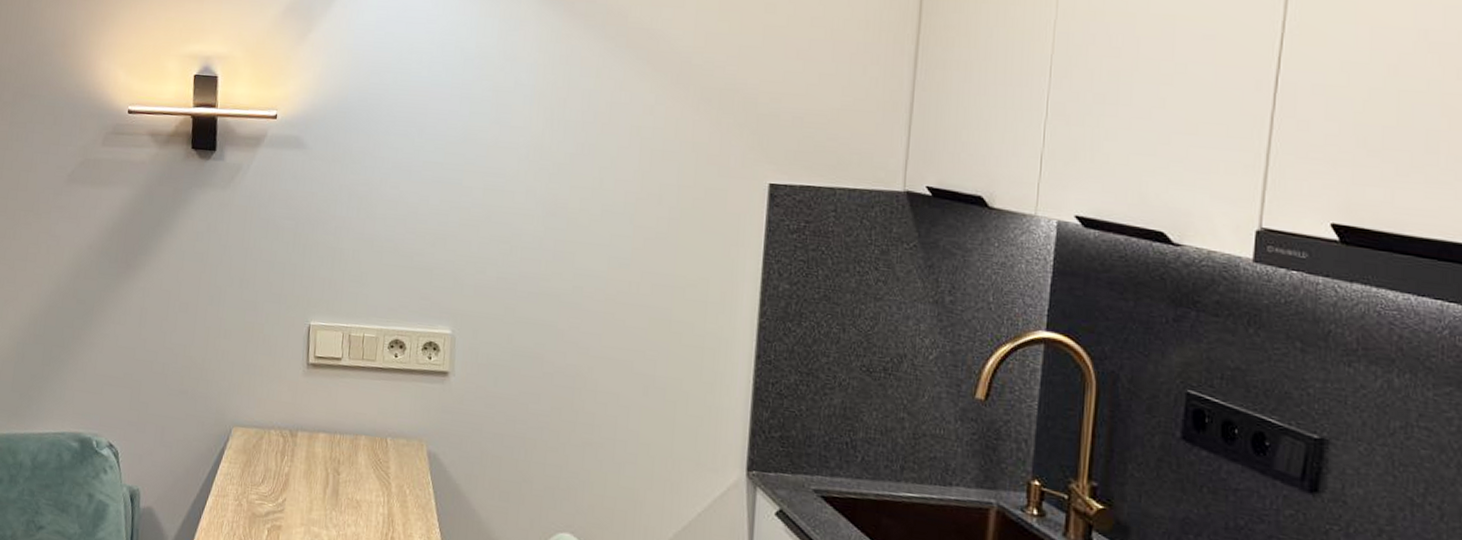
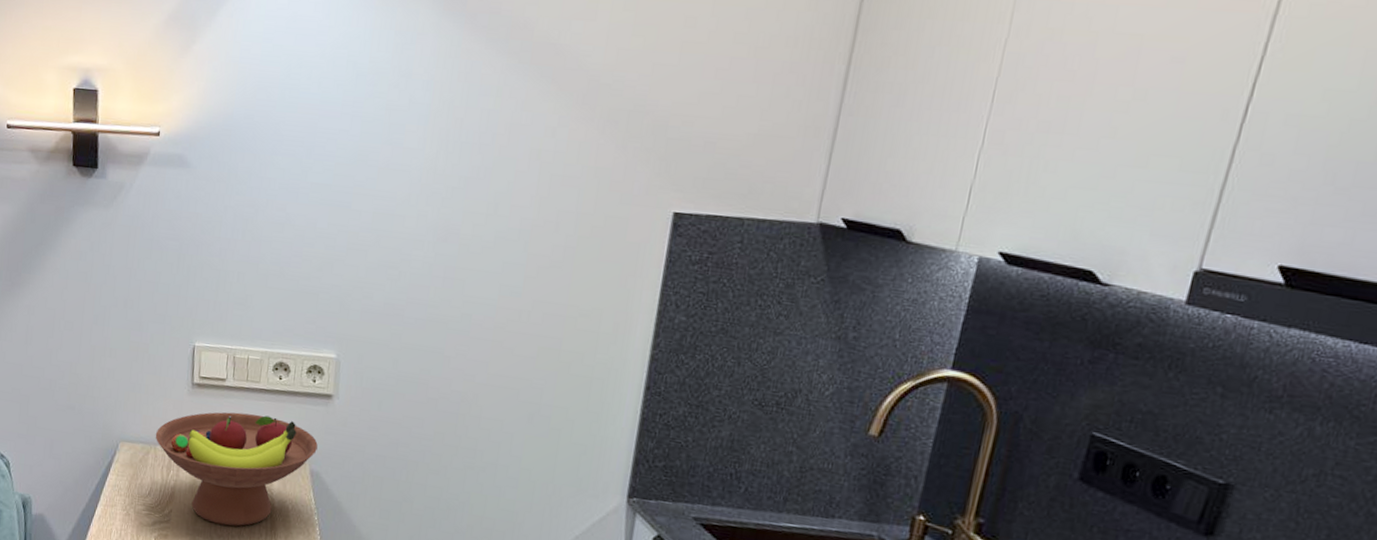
fruit bowl: none [269,392,435,514] -> present [155,412,318,527]

